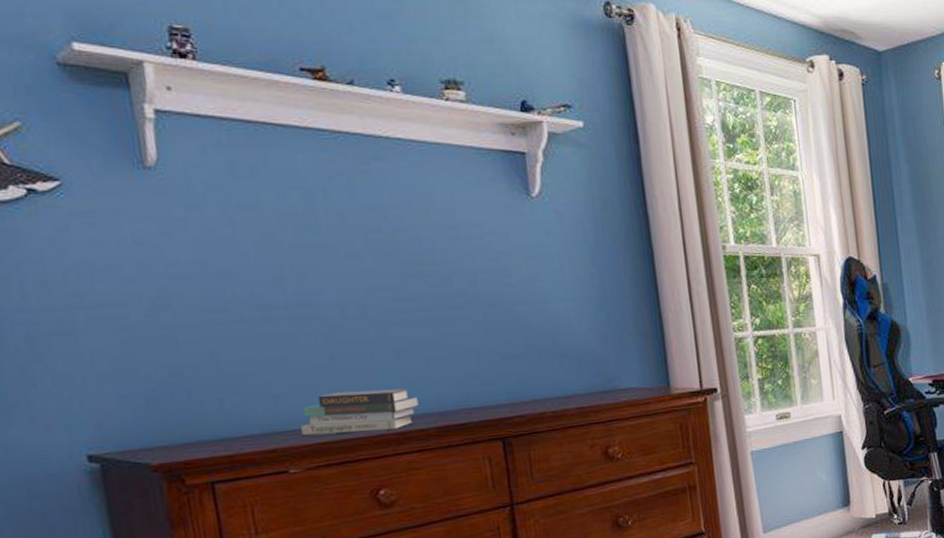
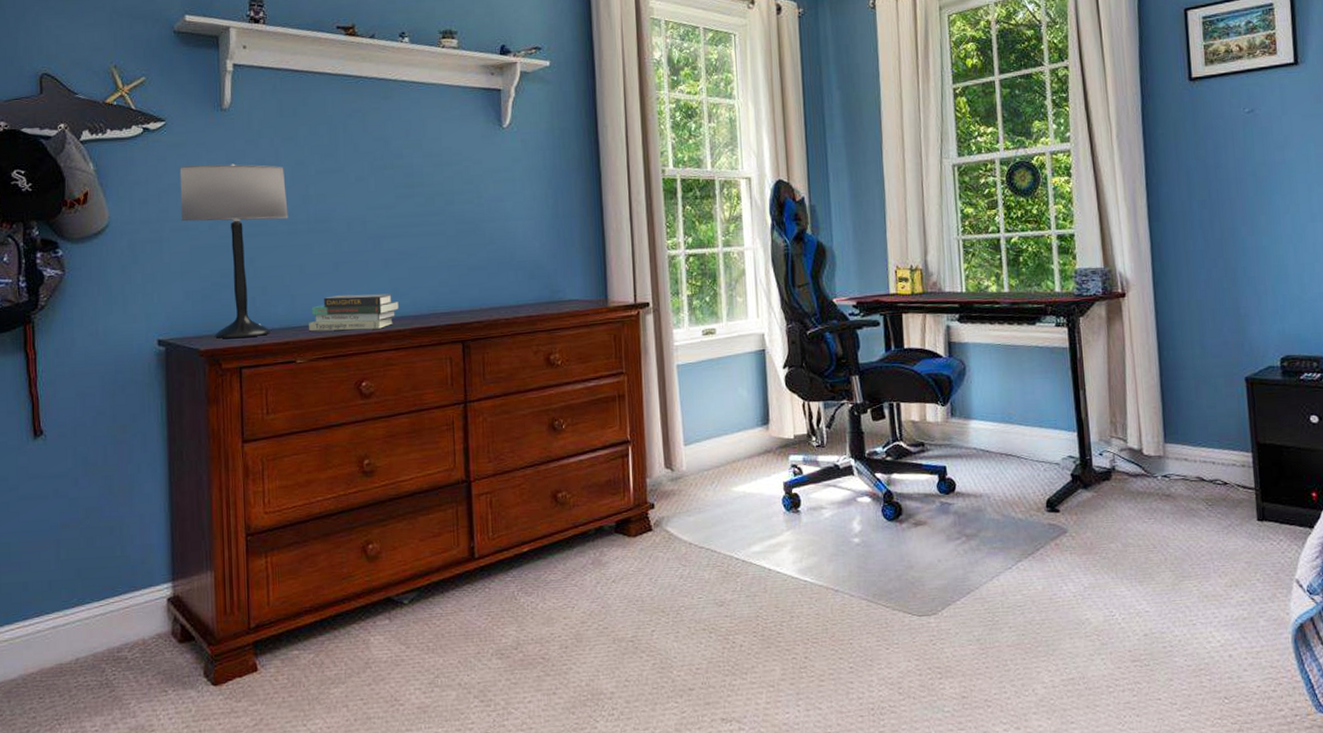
table lamp: none [90,236,259,450] -> present [179,163,289,339]

